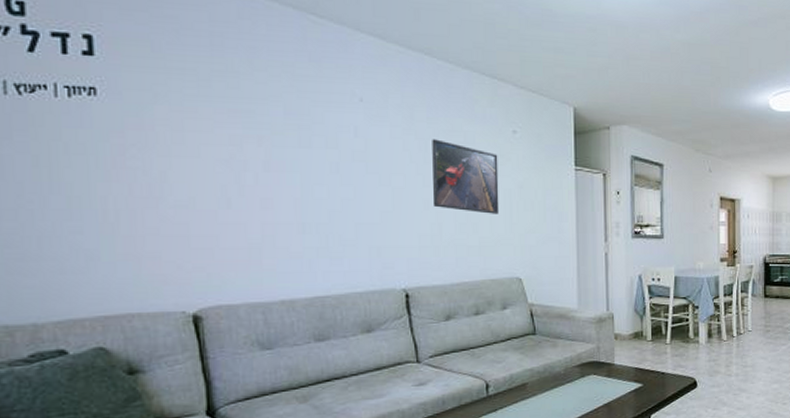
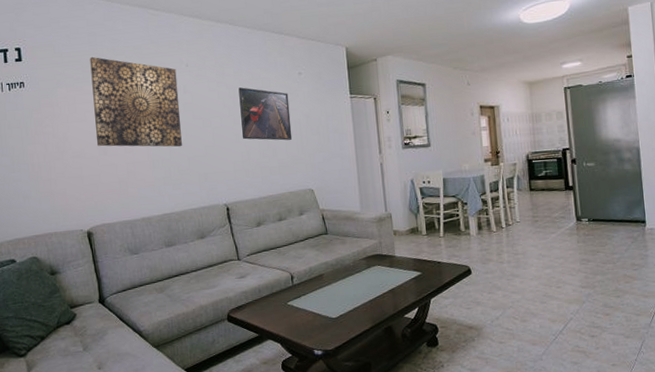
wall art: none [211,66,348,209] -> present [90,56,182,147]

